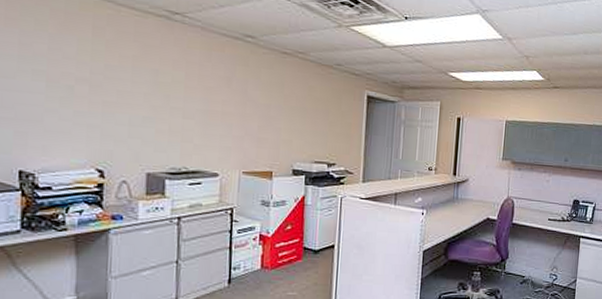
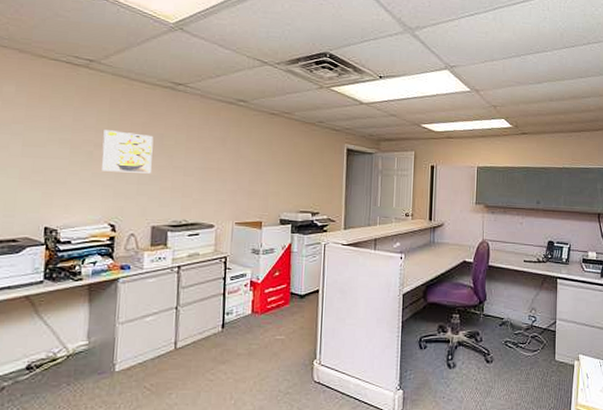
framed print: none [84,62,147,114] -> present [101,130,154,174]

